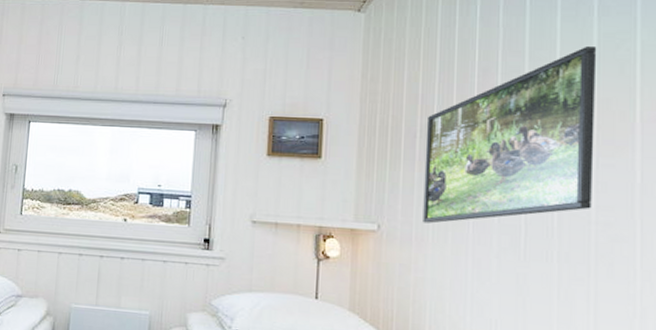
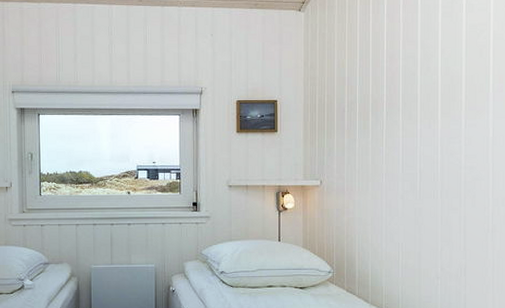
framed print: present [423,45,597,224] -> none [351,35,465,177]

